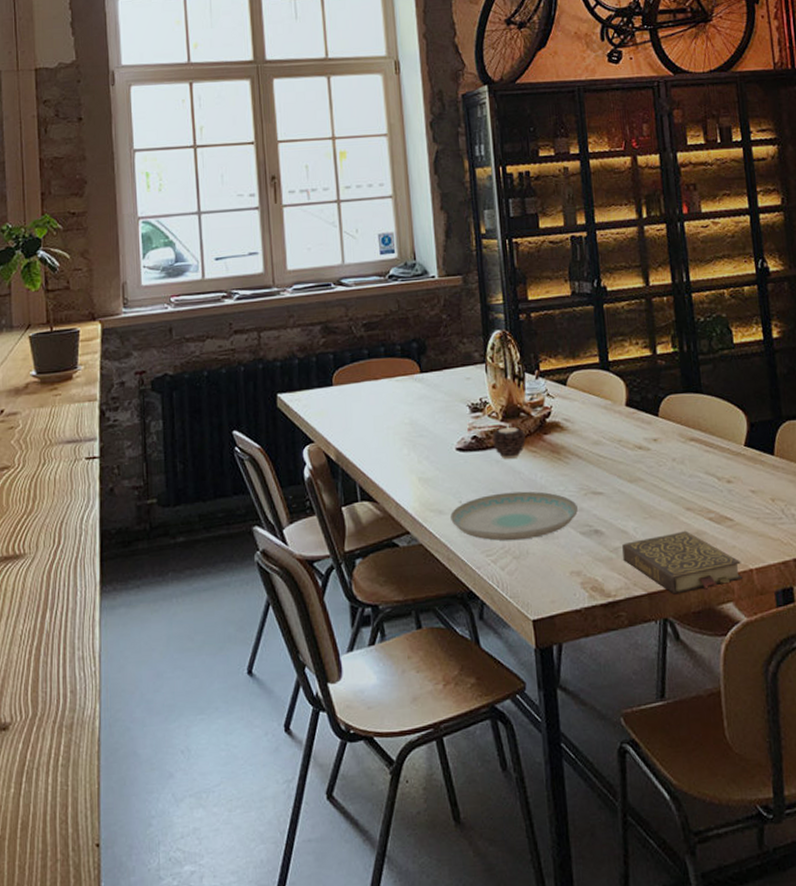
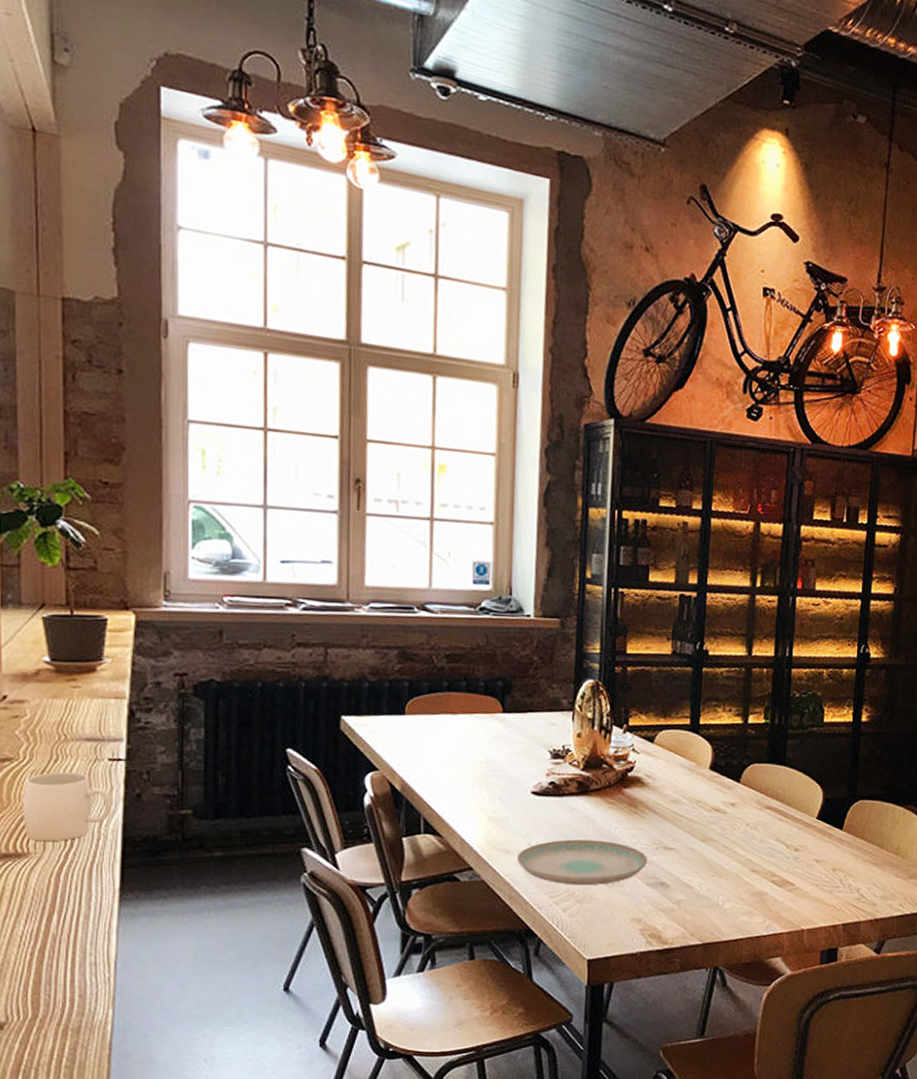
mug: none [18,473,91,542] -> present [22,771,113,842]
candle: present [491,425,526,459] -> none [569,775,605,808]
book: present [622,530,742,595] -> none [684,890,795,946]

